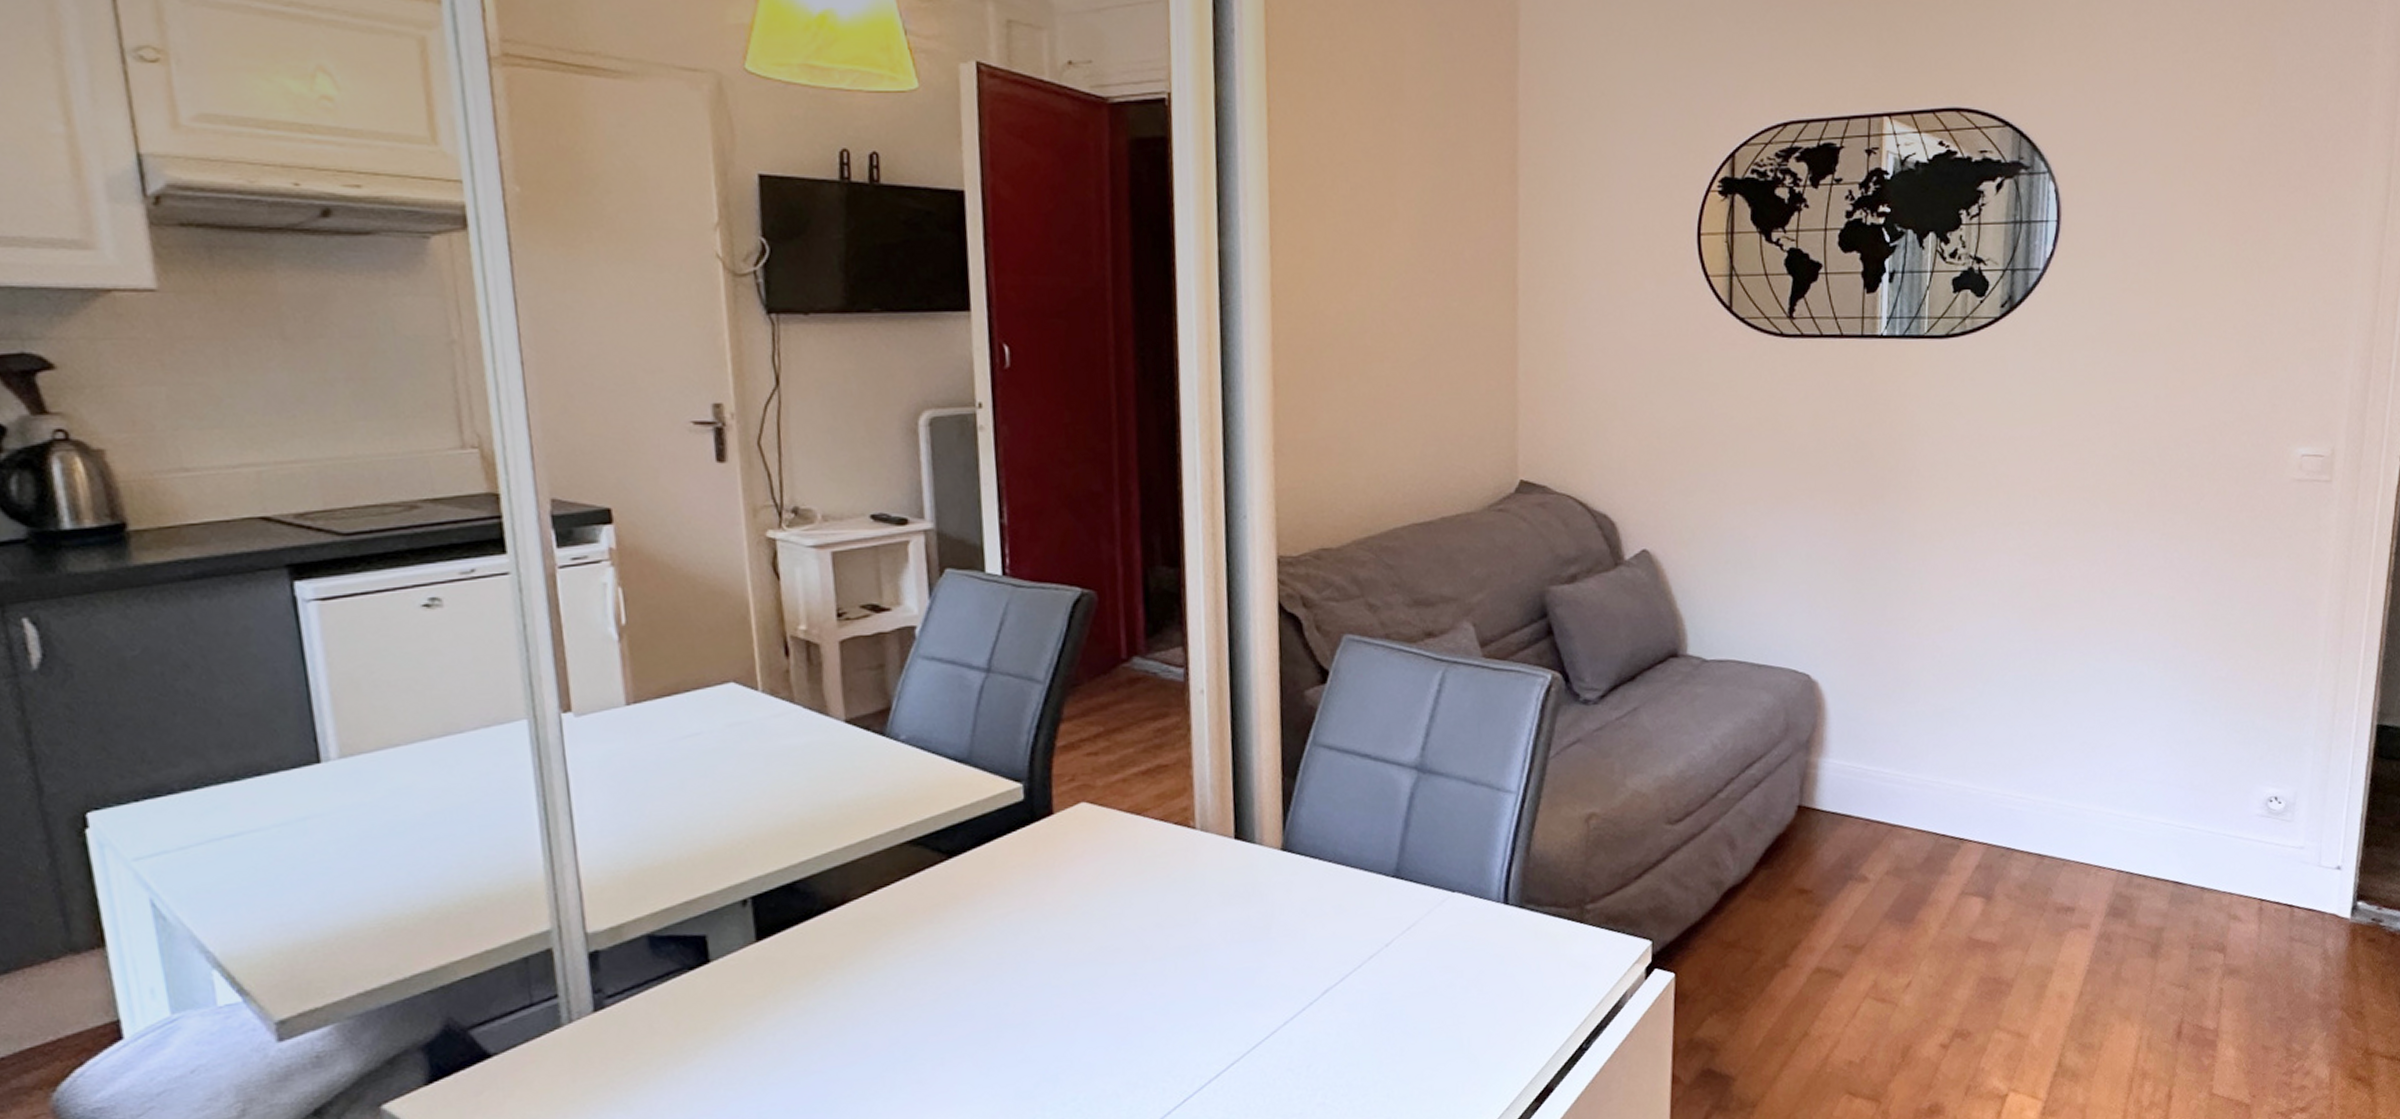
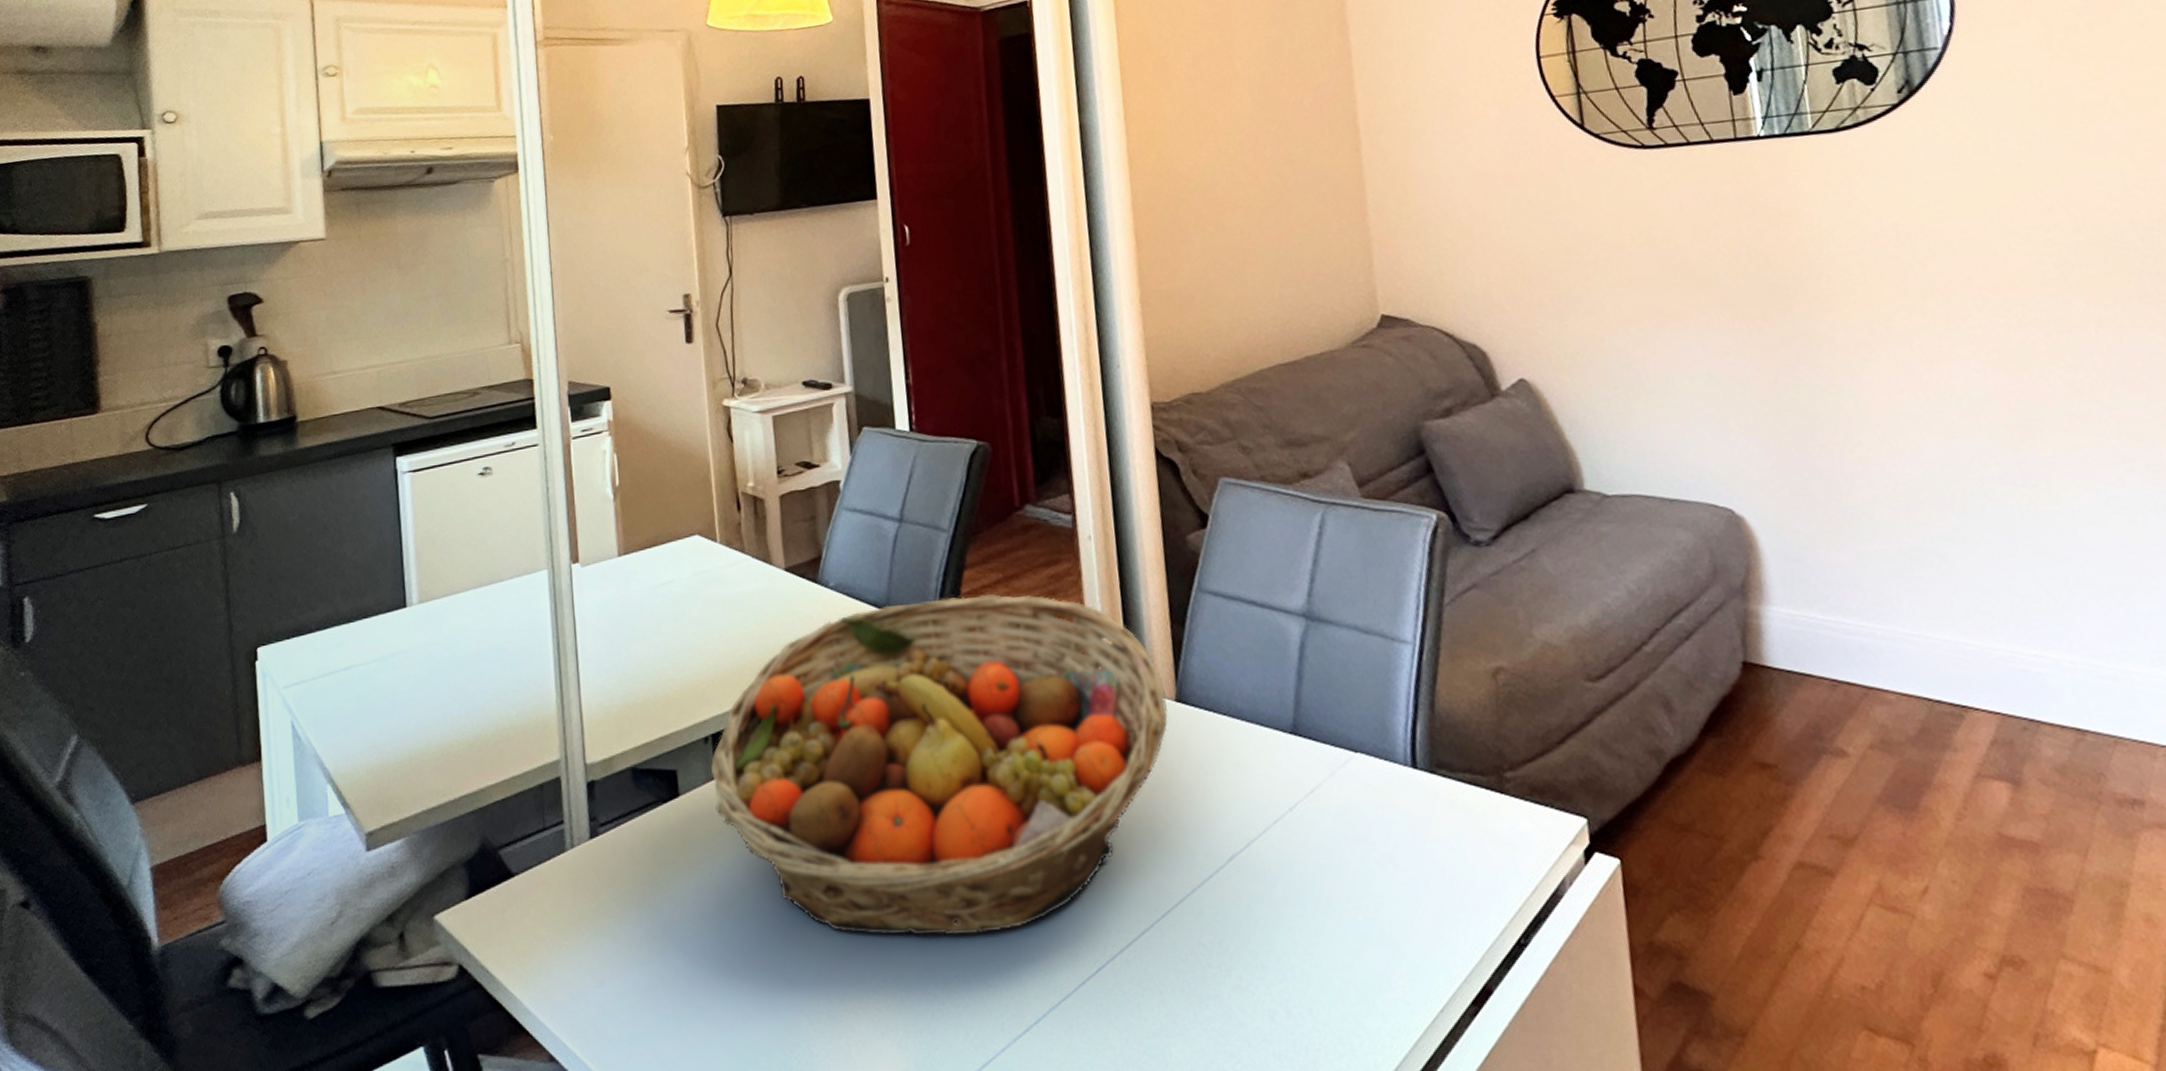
fruit basket: none [749,748,1273,1087] -> present [710,594,1168,936]

